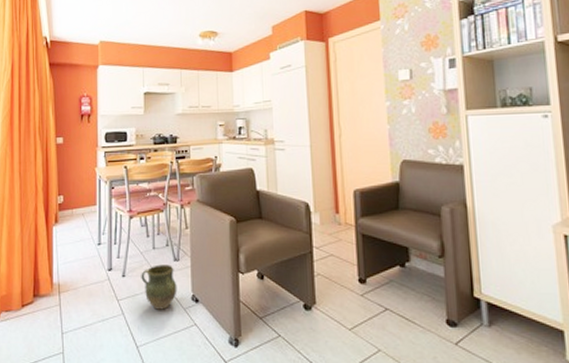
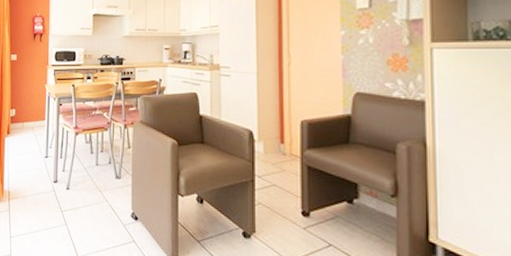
ceramic jug: present [141,264,177,310] -> none [84,180,118,225]

